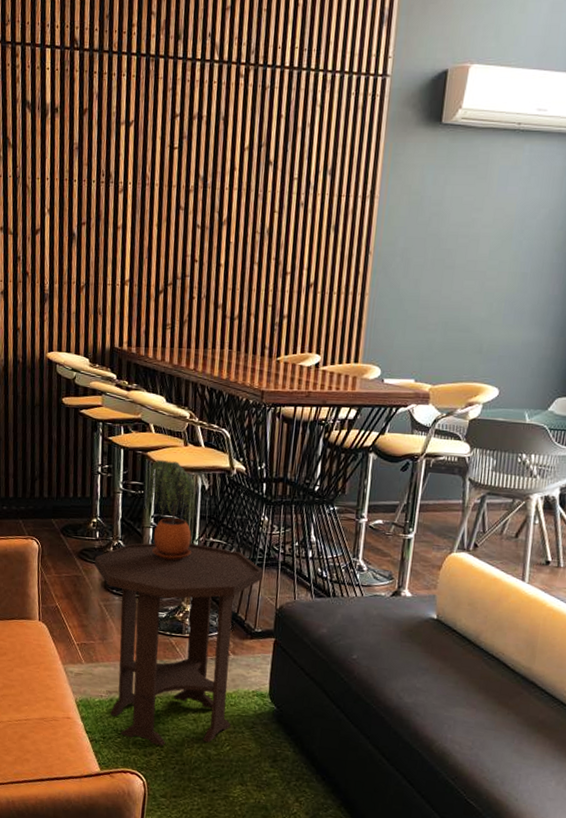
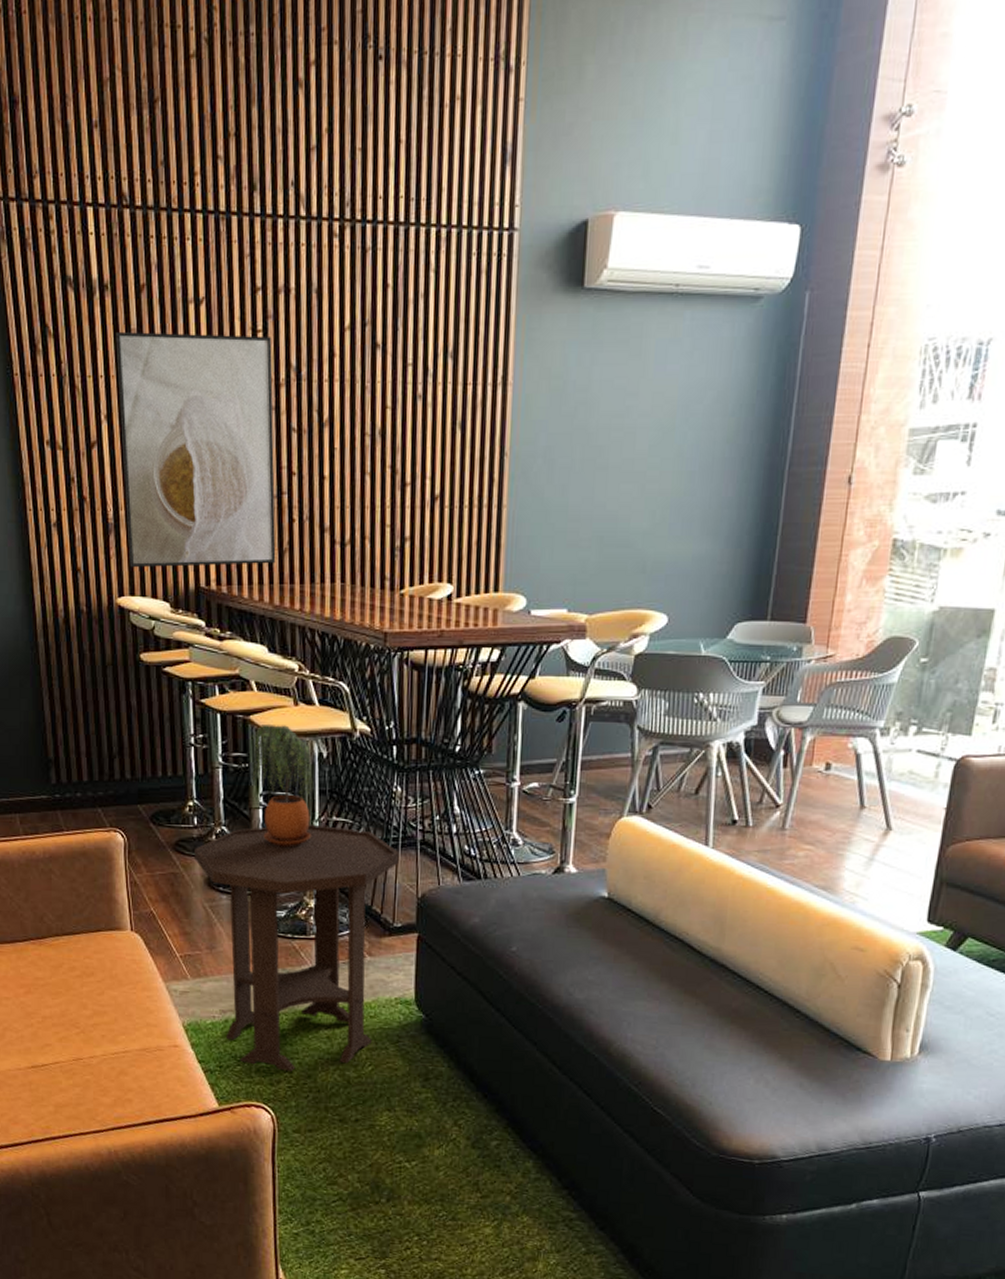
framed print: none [59,144,186,332] -> present [115,331,276,568]

